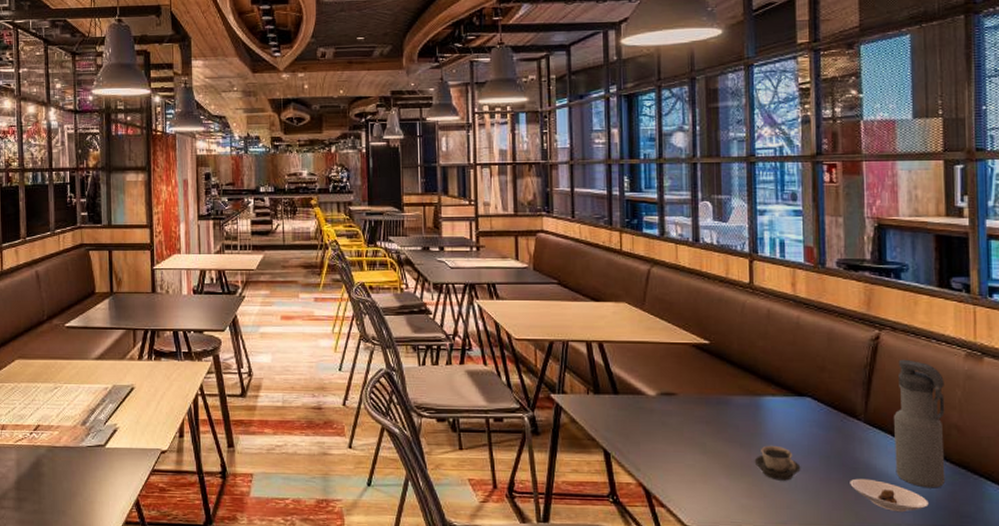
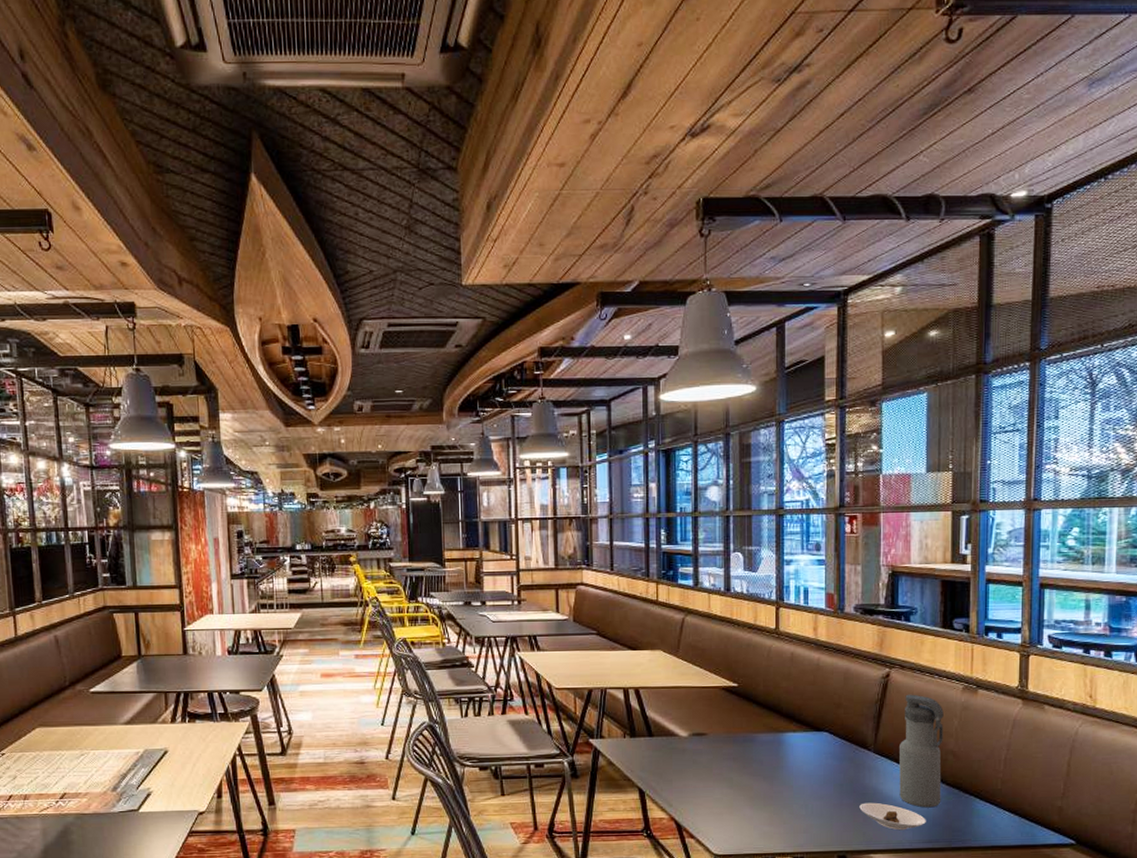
cup: present [754,445,801,481] -> none [776,777,817,808]

